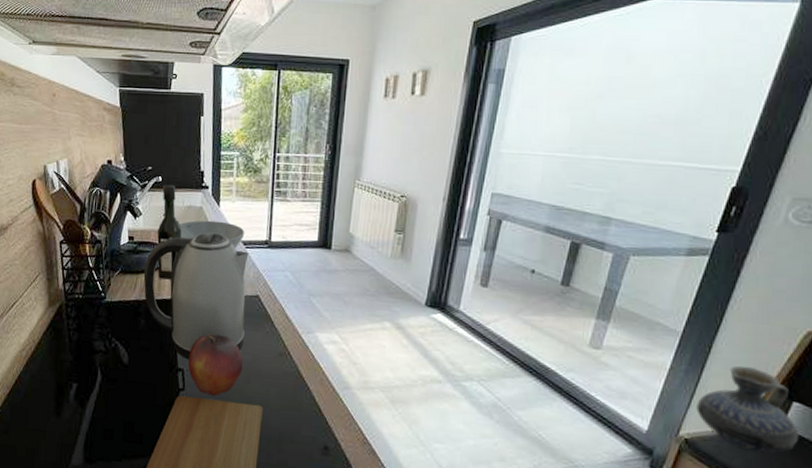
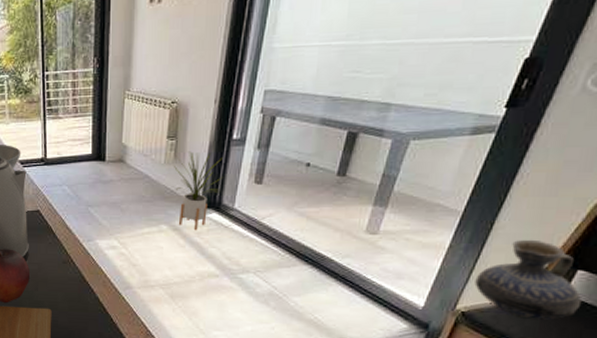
house plant: none [400,247,449,331] -> present [174,151,223,231]

